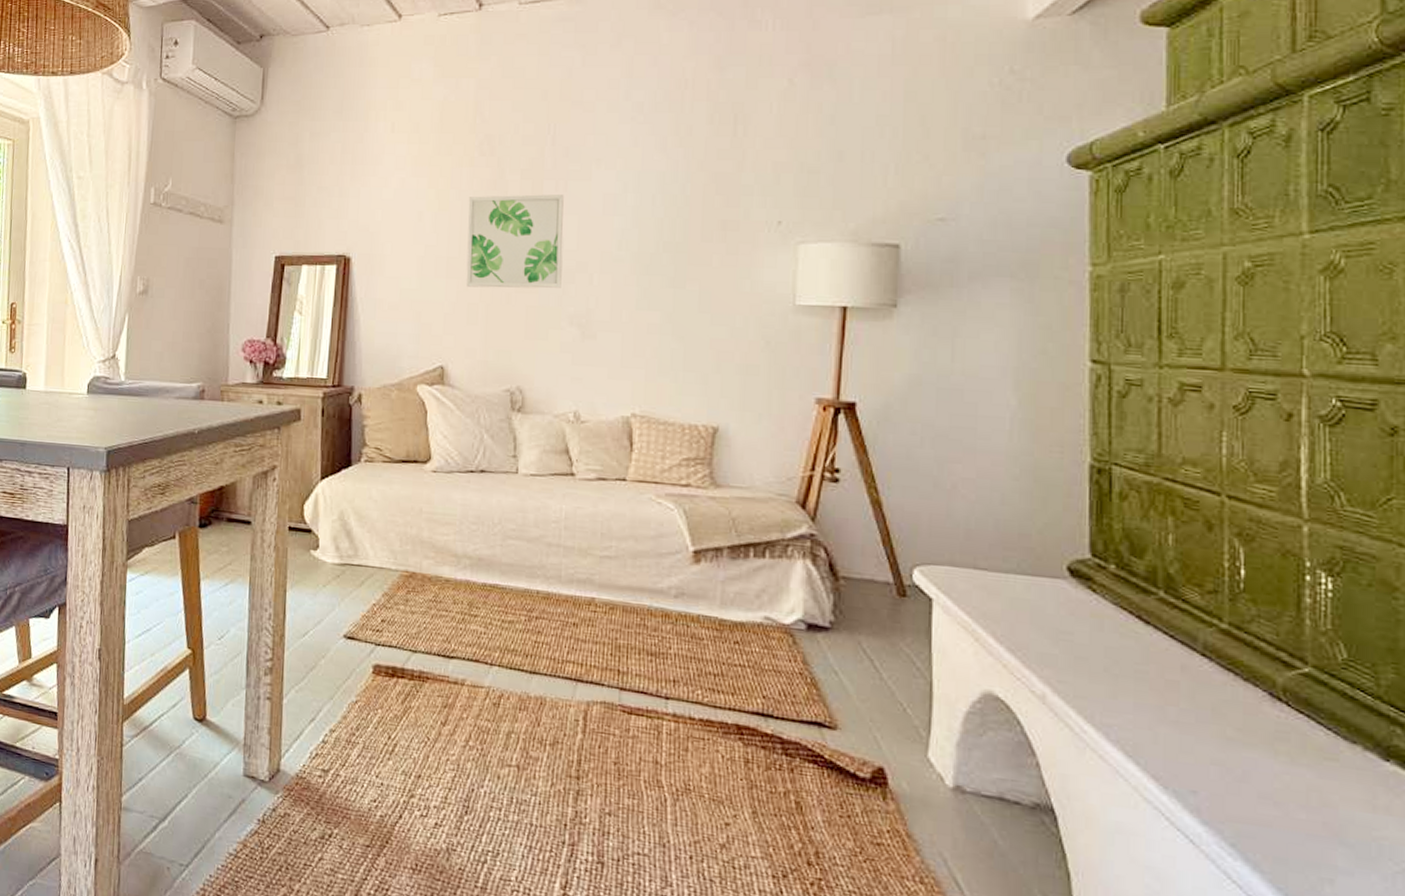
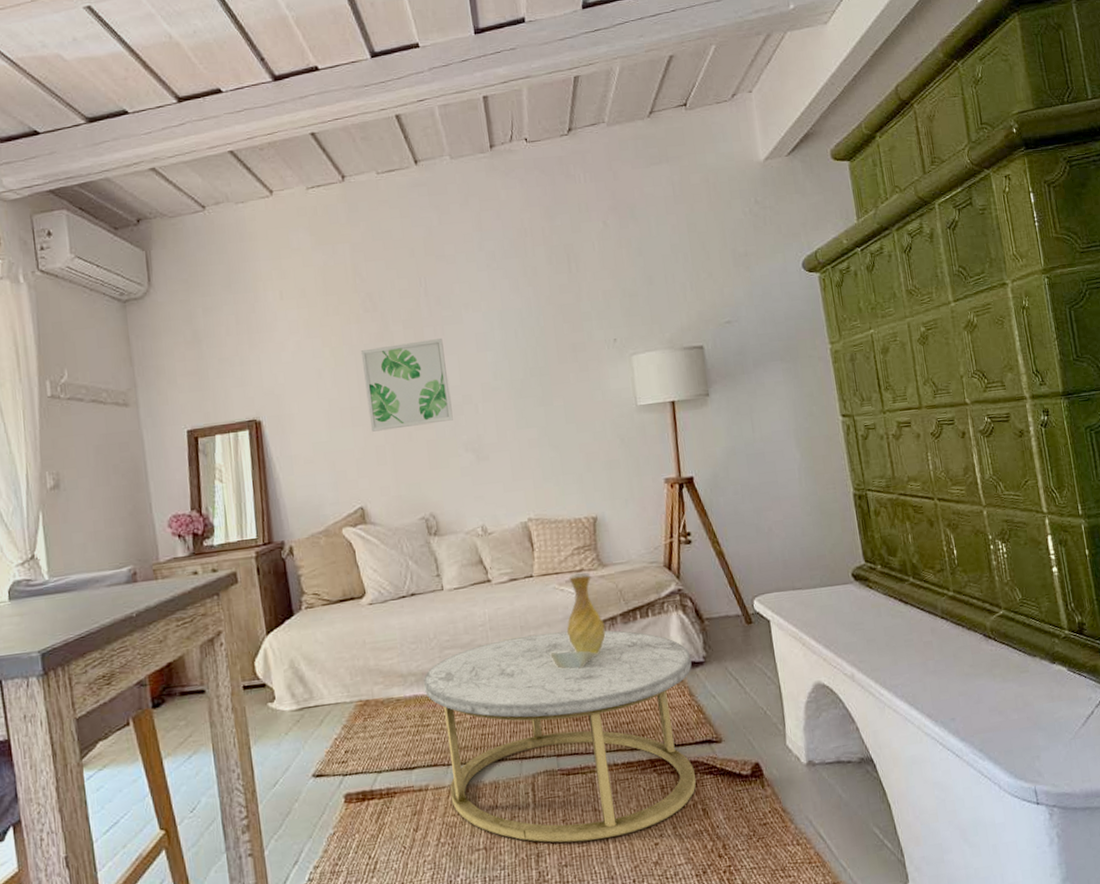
coffee table: none [479,543,813,802] -> present [424,630,696,843]
vase: none [632,487,706,598] -> present [550,572,606,669]

